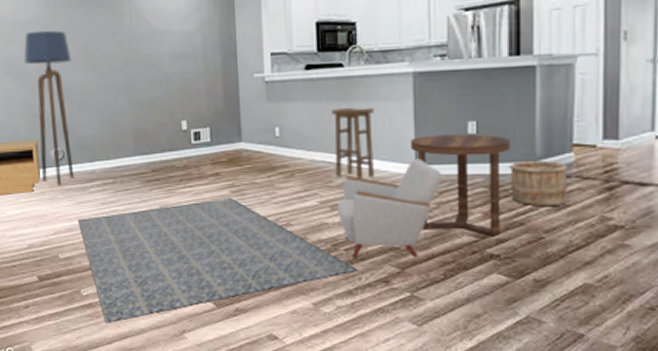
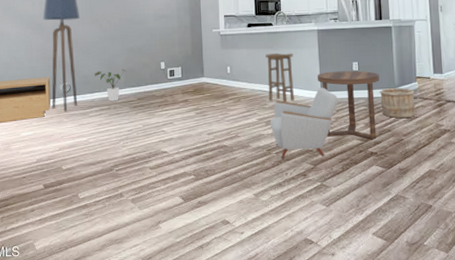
area rug: present [78,199,358,323] -> none [79,118,285,219]
house plant: none [93,129,136,173] -> present [94,68,127,102]

